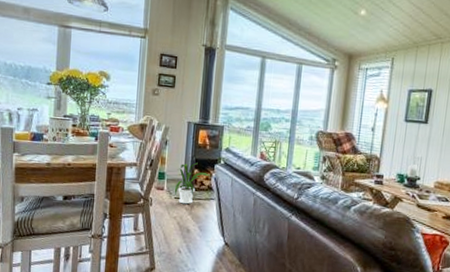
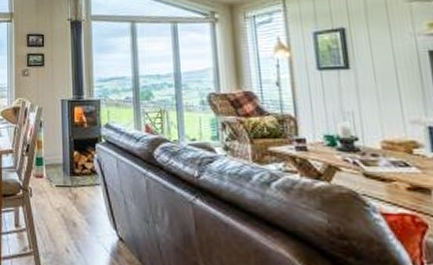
house plant: present [174,162,211,205] -> none [54,143,93,193]

